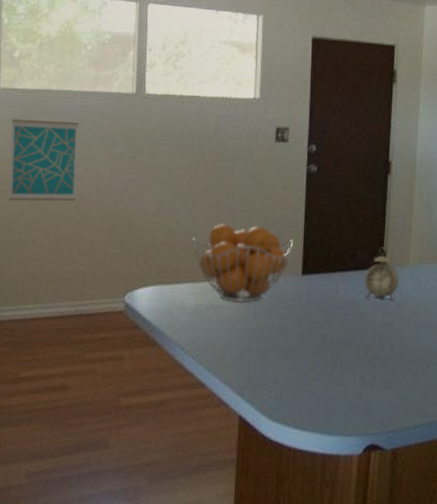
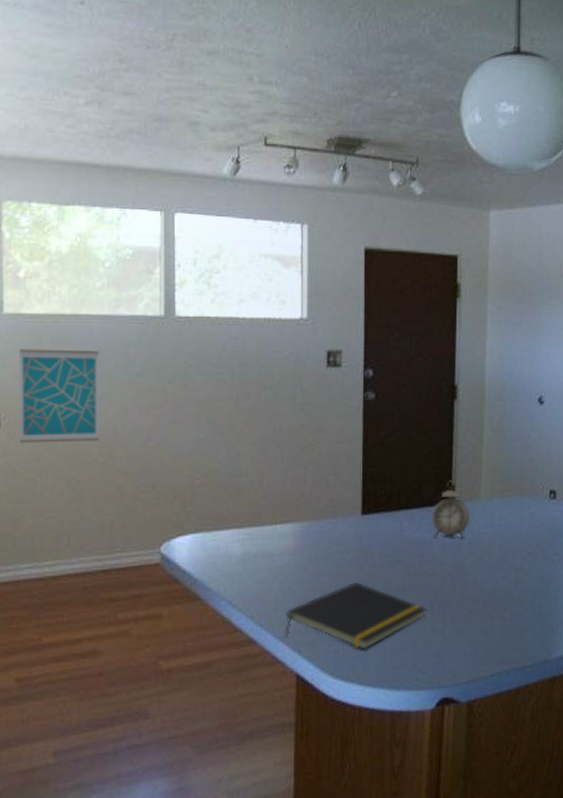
fruit basket: present [193,224,294,302] -> none [236,461,352,548]
notepad: none [231,336,357,396] -> present [285,583,426,649]

